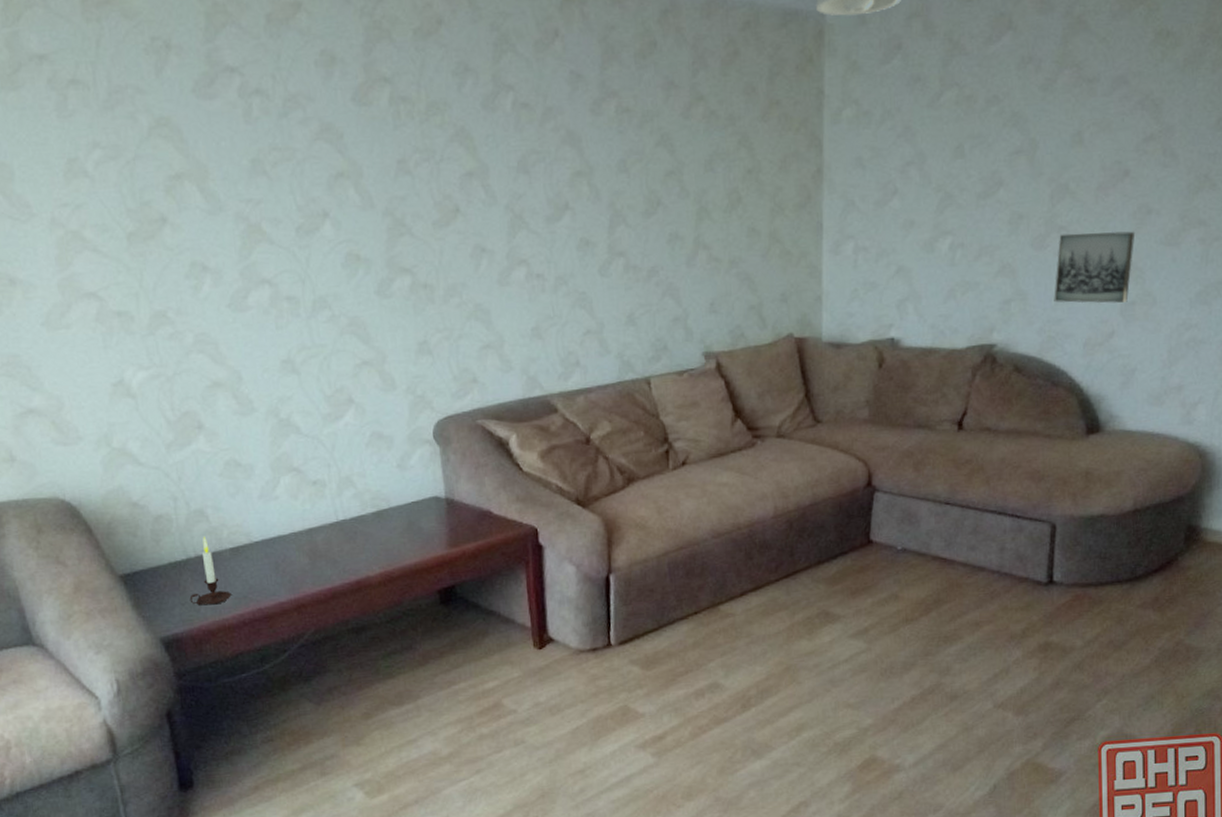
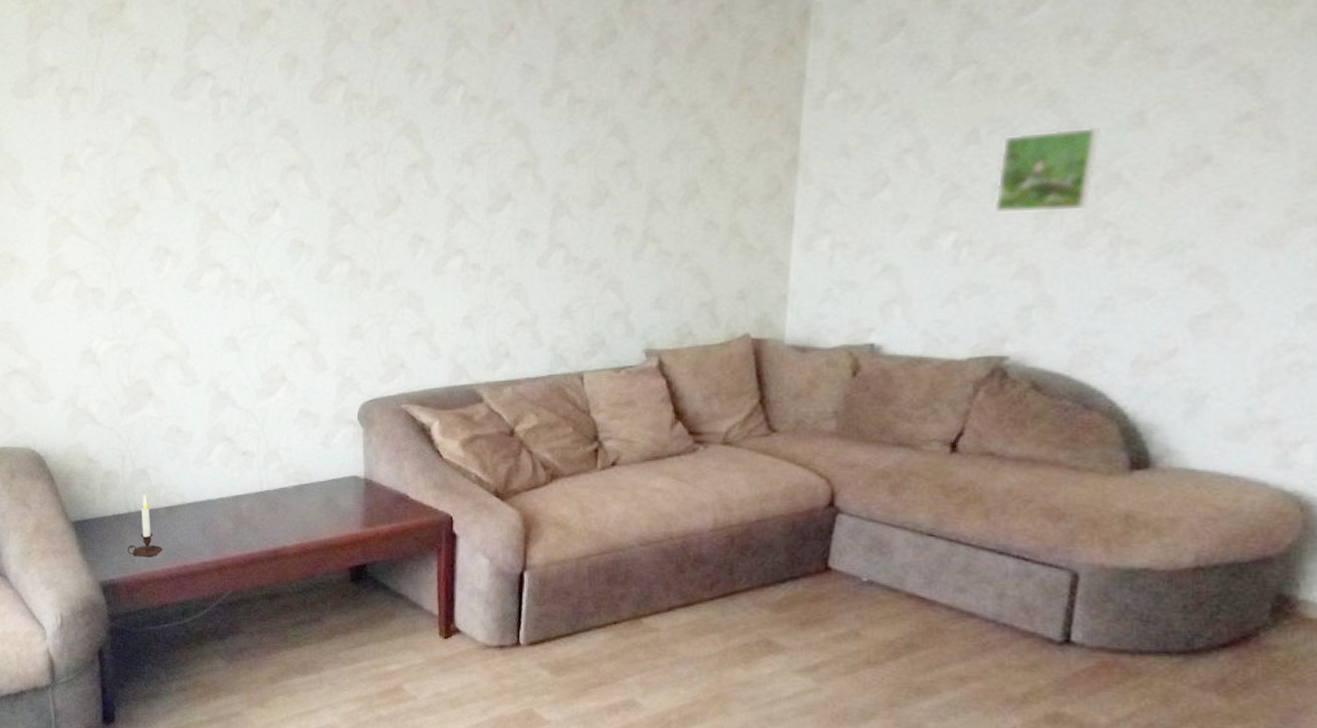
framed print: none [978,144,1052,218] -> present [994,126,1100,212]
wall art: present [1054,231,1136,304] -> none [1092,228,1217,315]

